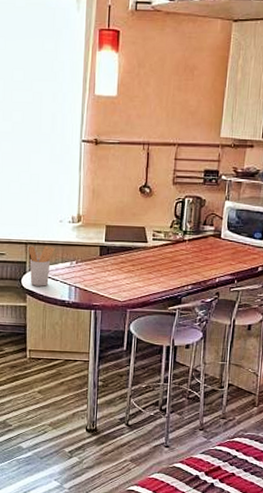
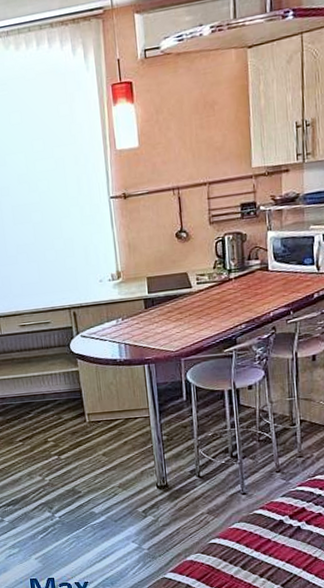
utensil holder: present [28,245,55,286] -> none [72,307,99,350]

